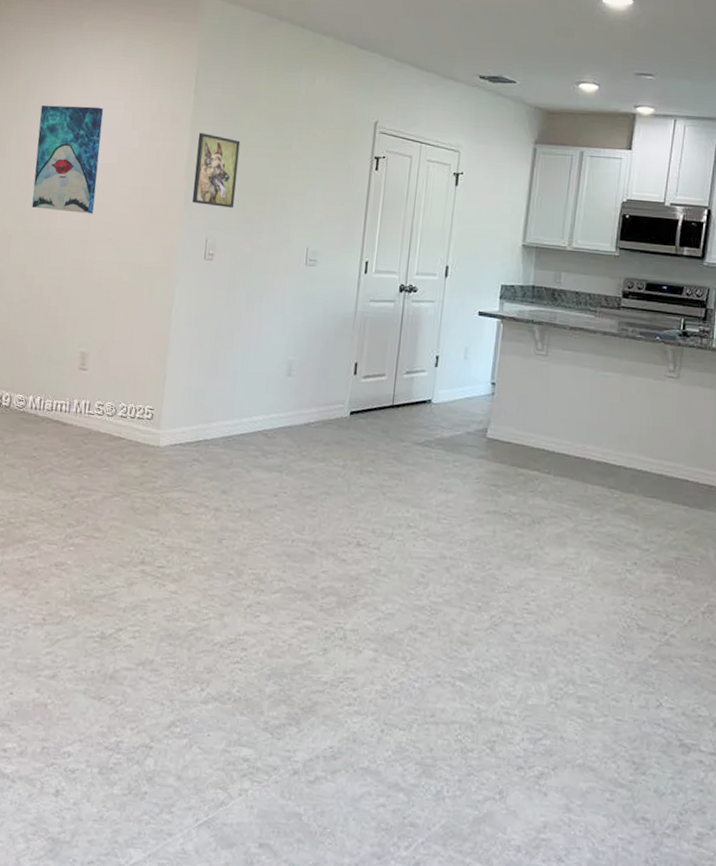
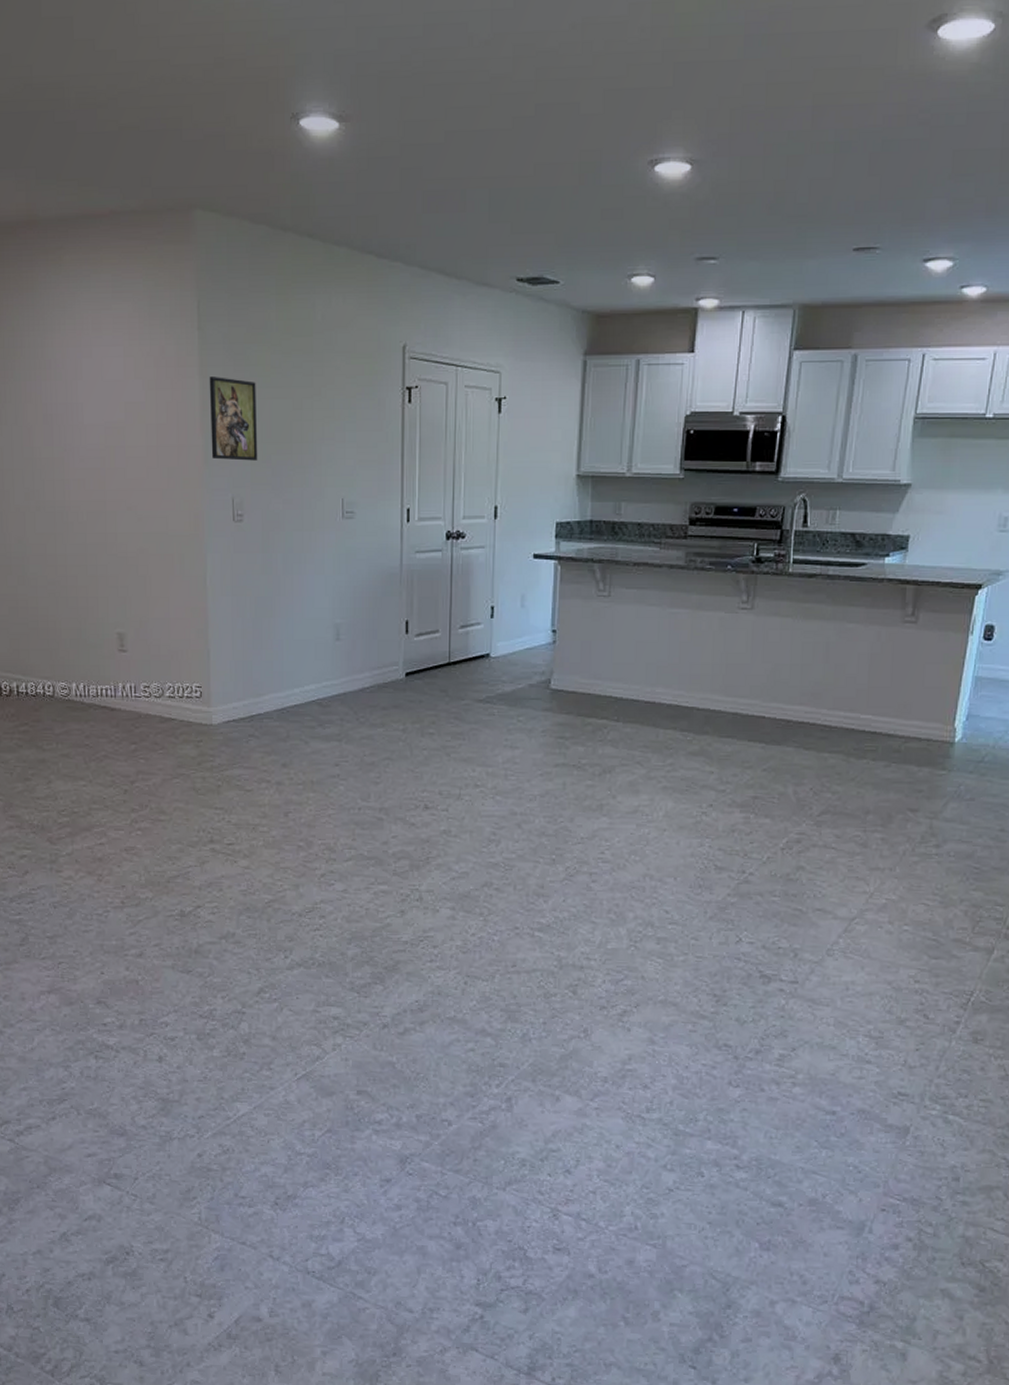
wall art: present [31,105,103,214] -> none [32,357,108,481]

